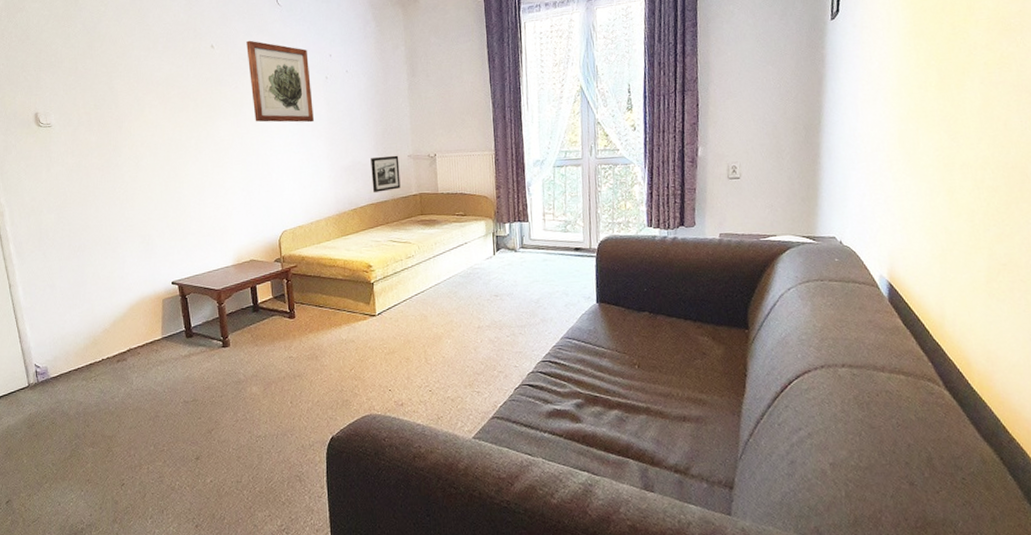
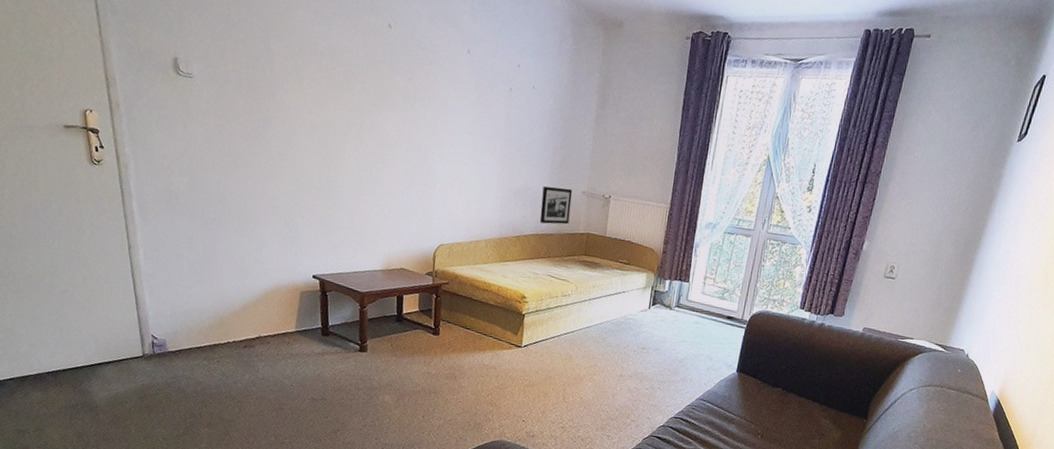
wall art: present [246,40,314,123] -> none [426,28,495,136]

